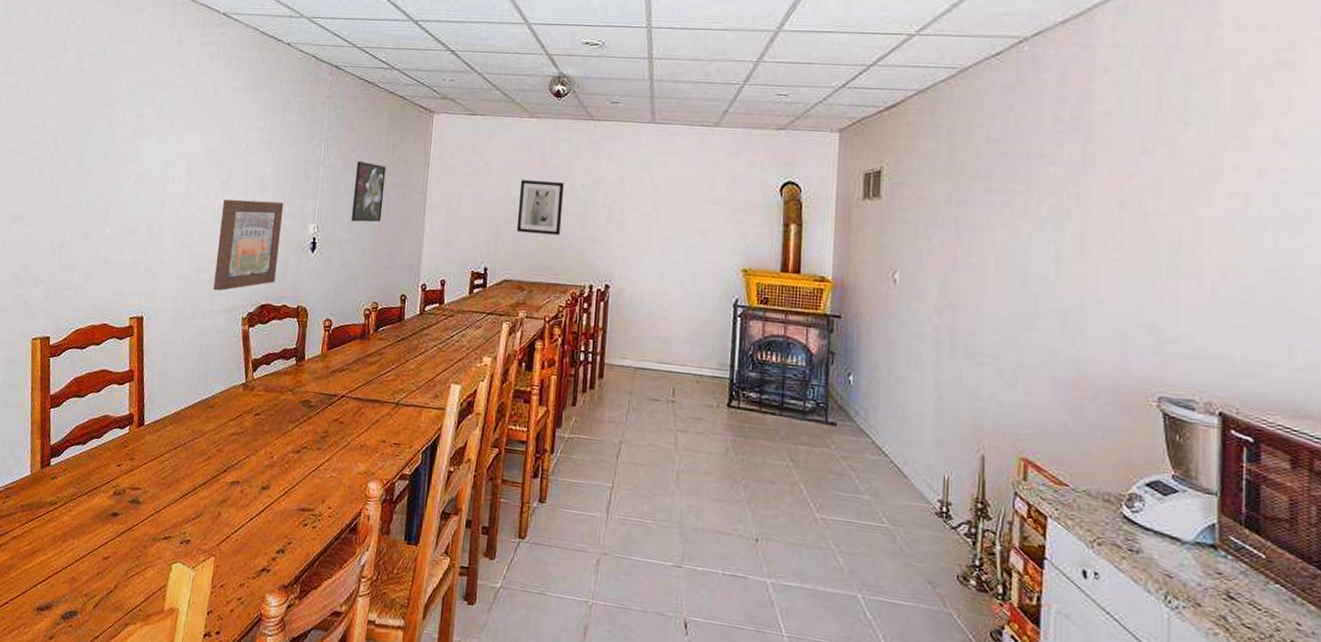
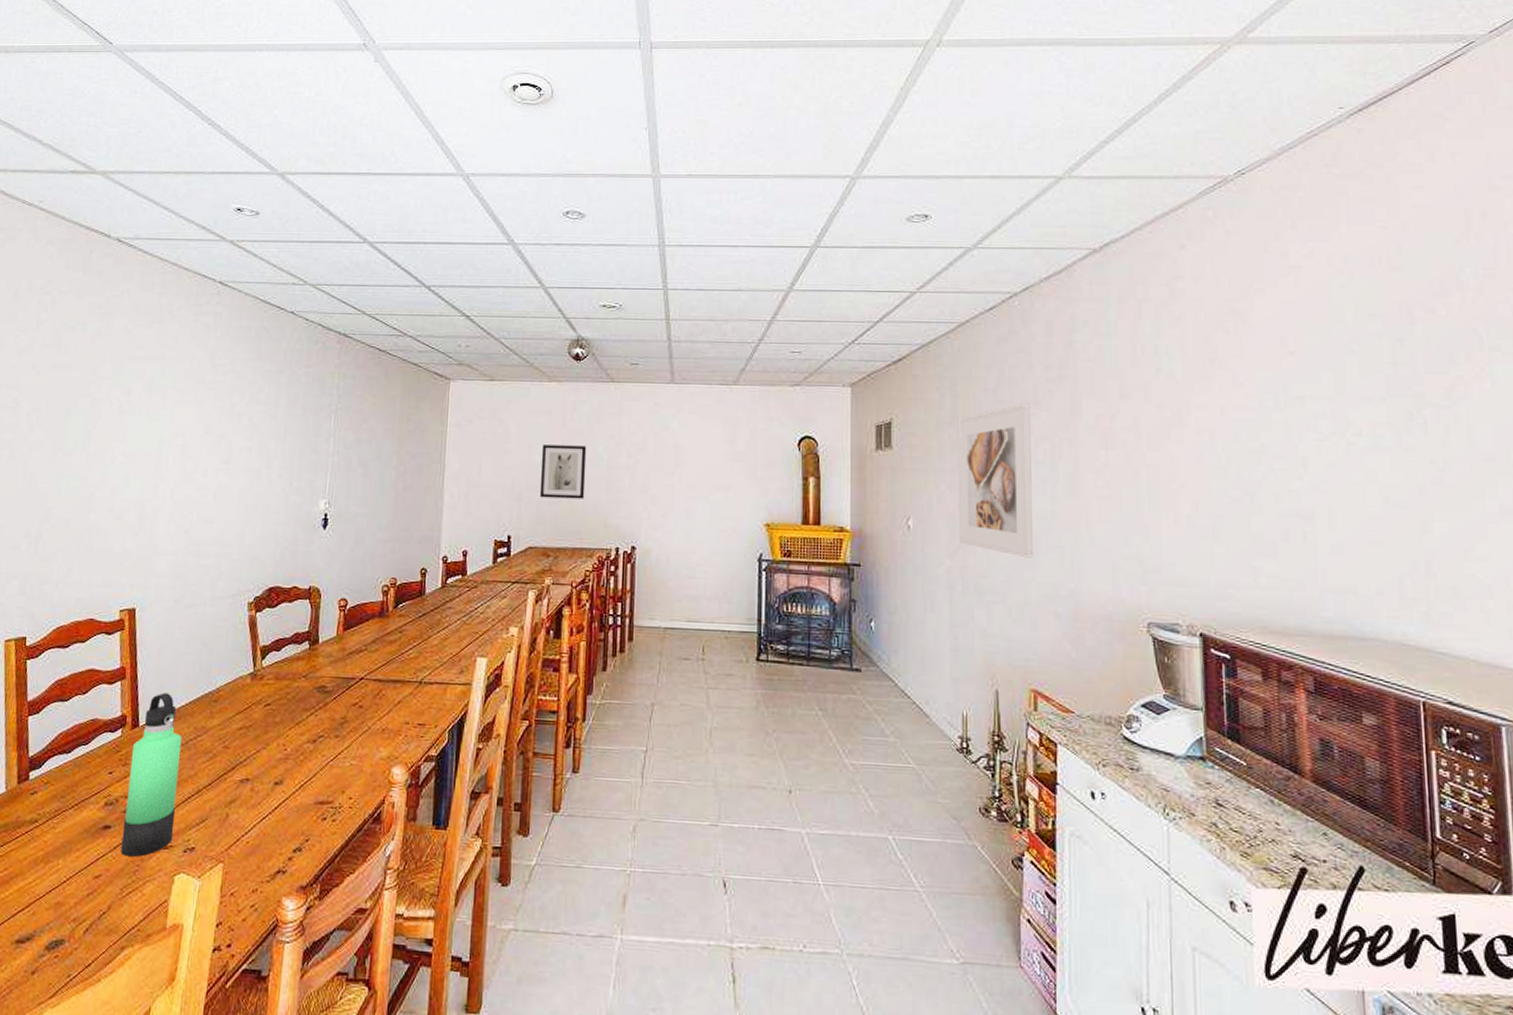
thermos bottle: none [126,396,182,544] -> present [120,692,182,857]
wall art: present [213,199,284,291] -> none [215,477,292,576]
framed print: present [350,161,386,222] -> none [365,432,402,495]
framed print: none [949,155,1037,320] -> present [957,403,1034,558]

